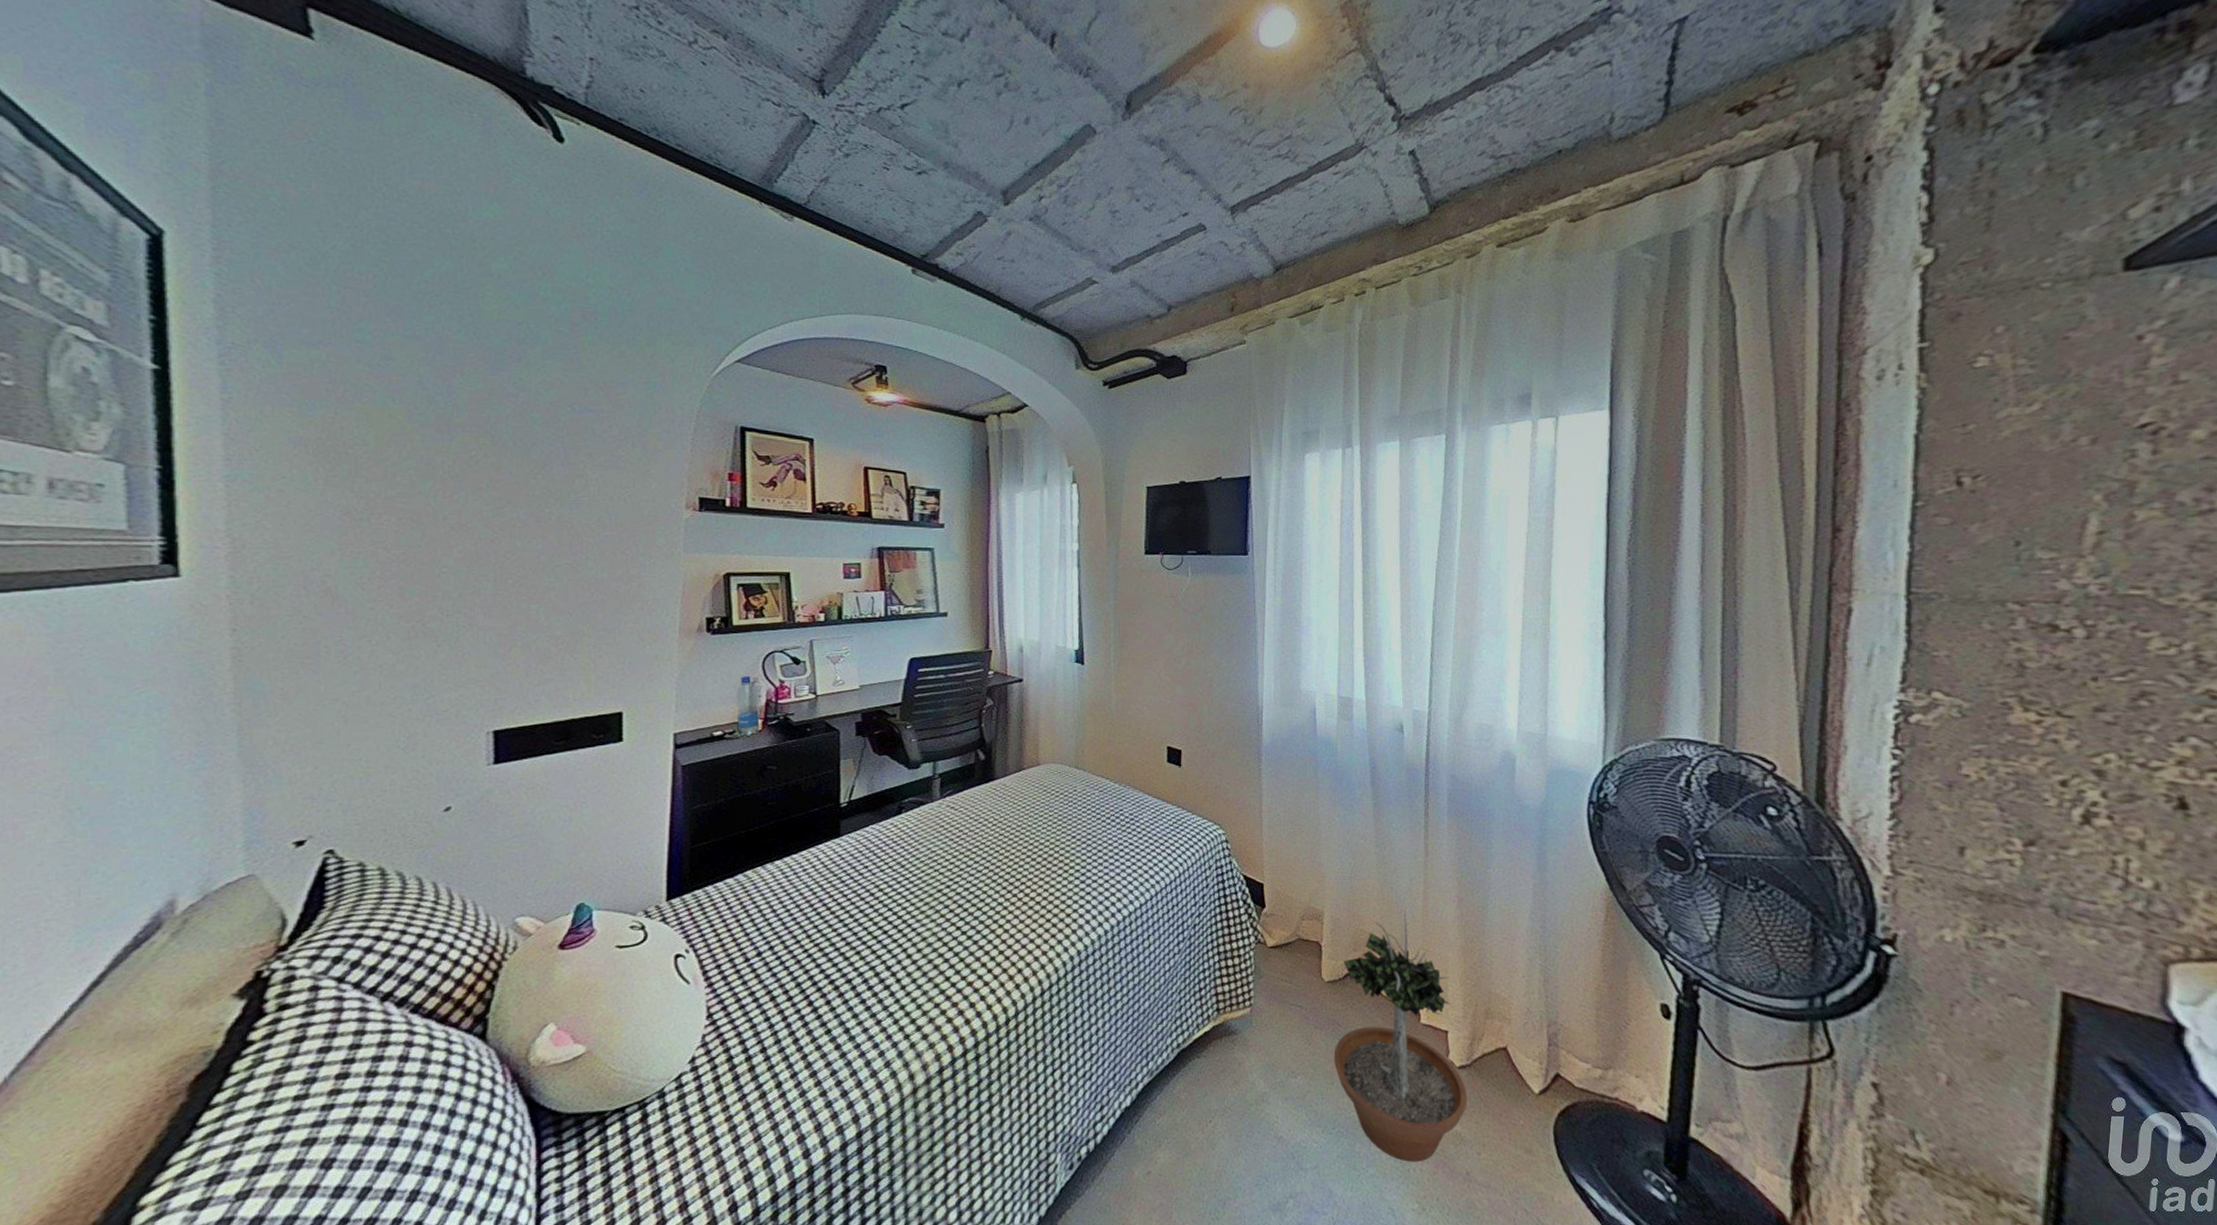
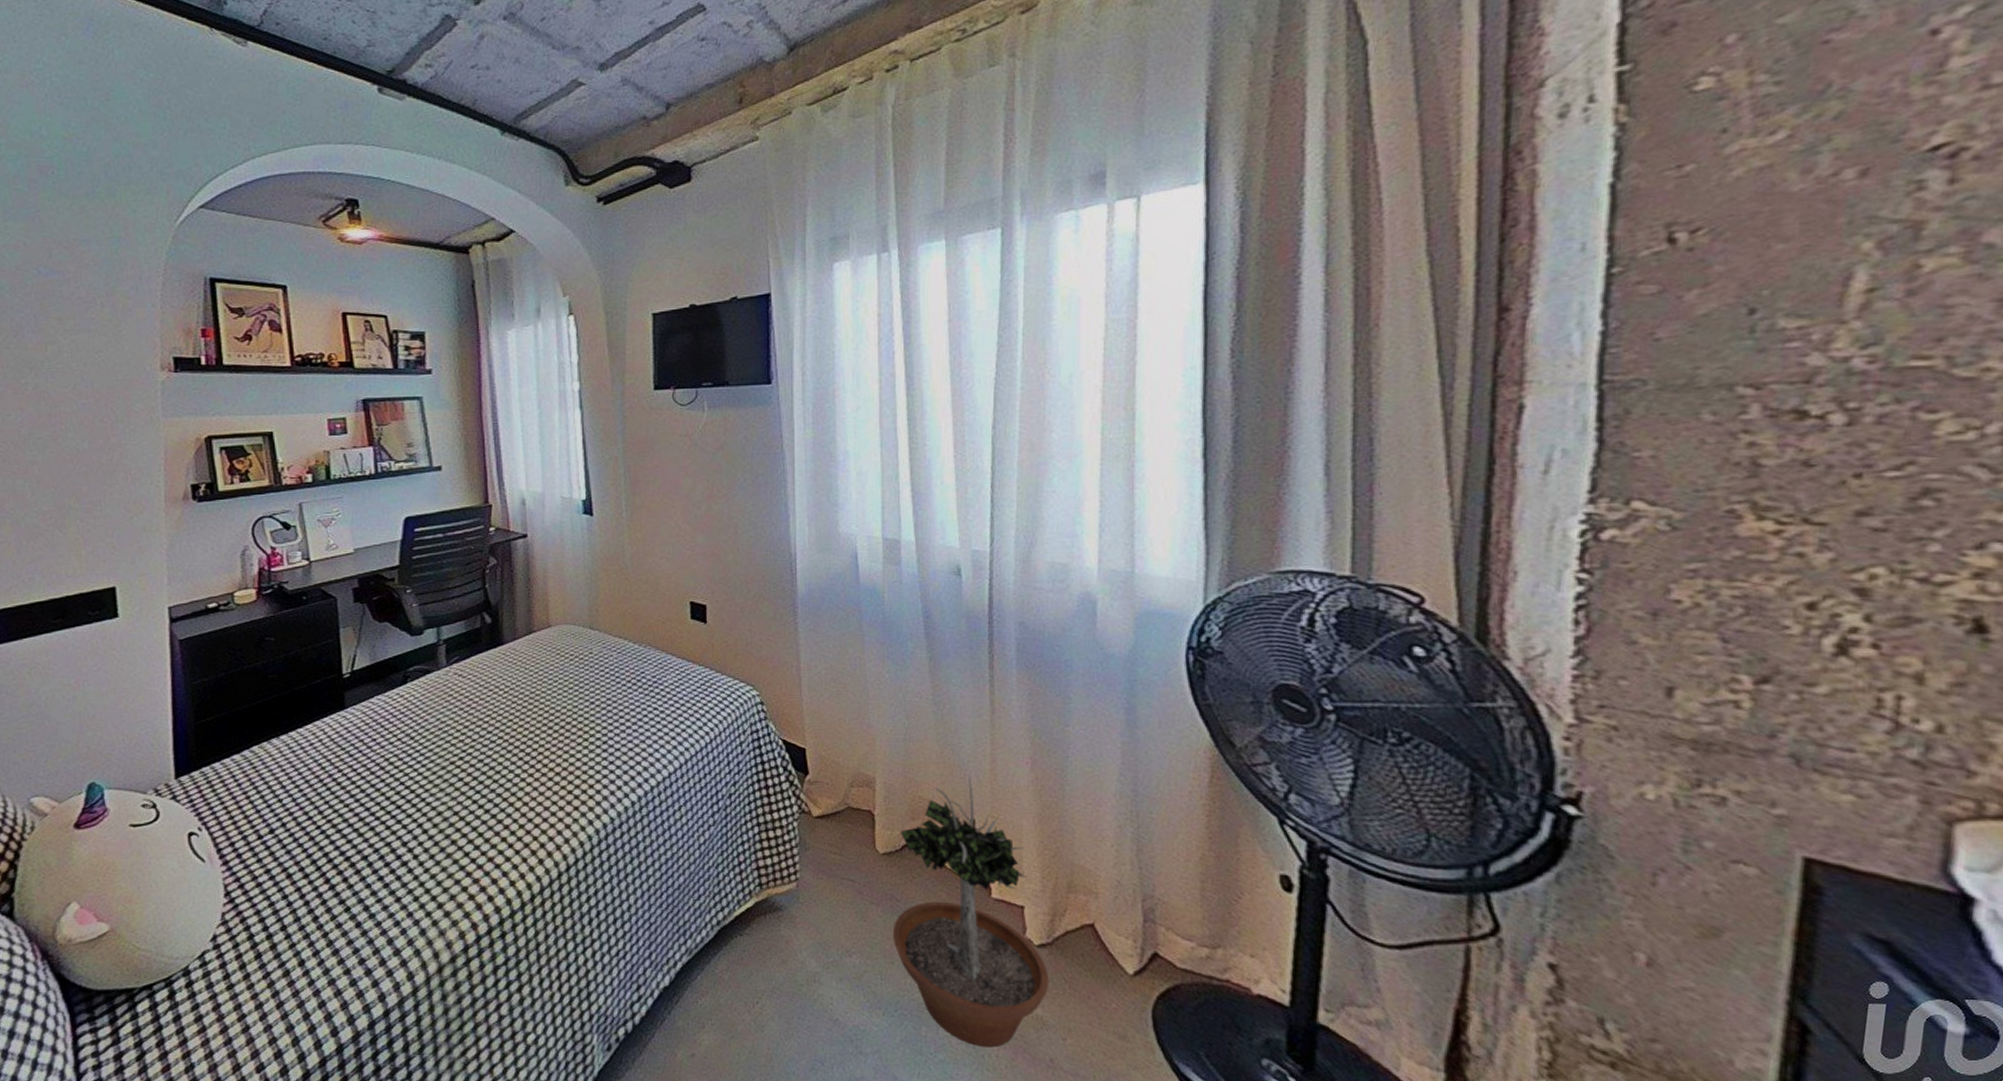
bottle: present [736,676,760,737] -> none [228,544,254,608]

